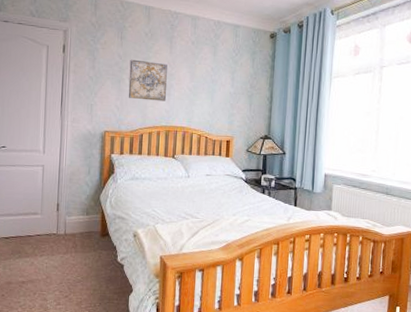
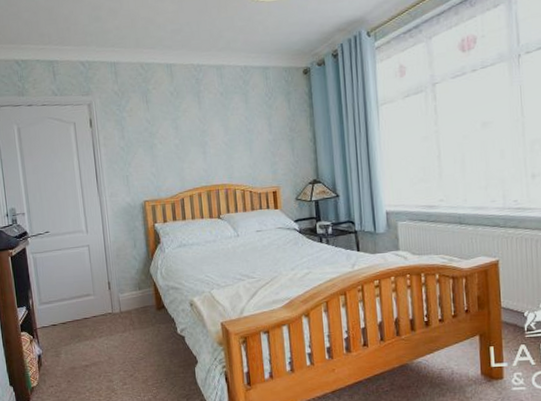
wall art: present [128,59,167,101] -> none [159,121,203,163]

